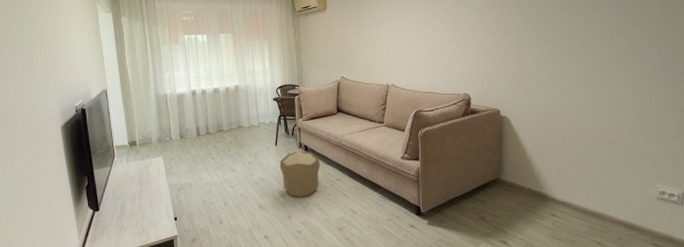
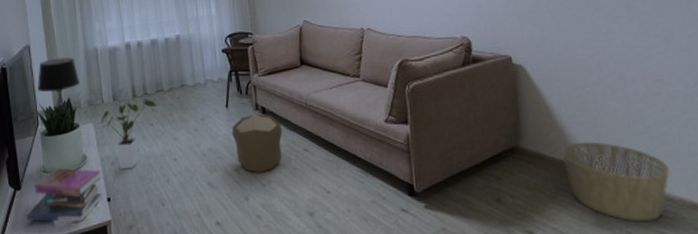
books: none [104,194,171,237] -> present [27,169,103,222]
planter: none [111,135,158,200] -> present [35,97,88,177]
table lamp: none [114,101,151,144] -> present [38,57,79,109]
house plant: none [170,137,217,195] -> present [101,99,157,170]
basket: none [530,175,605,234] -> present [561,141,670,222]

